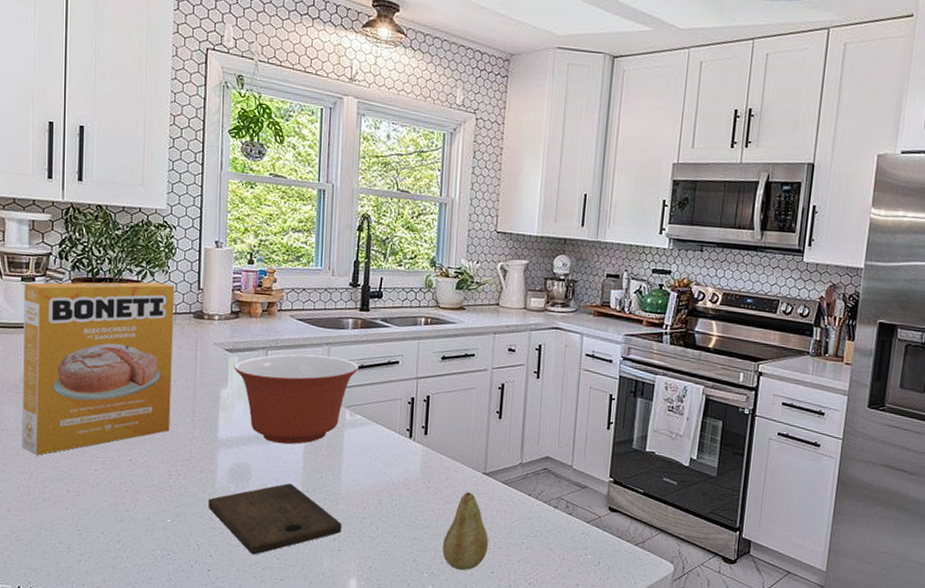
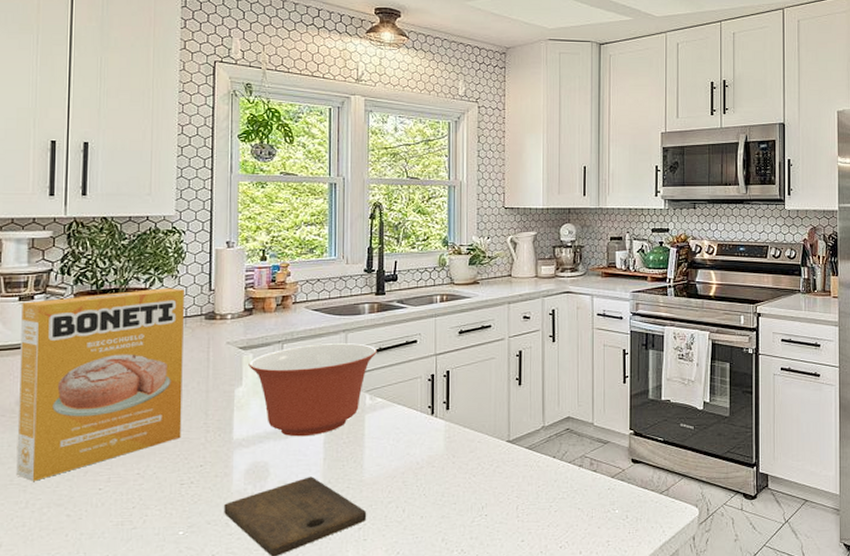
fruit: present [442,491,489,571] -> none [471,461,518,544]

